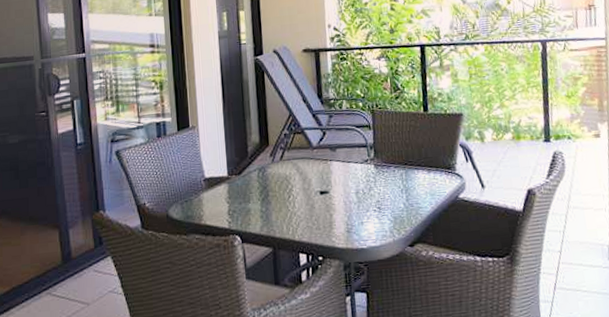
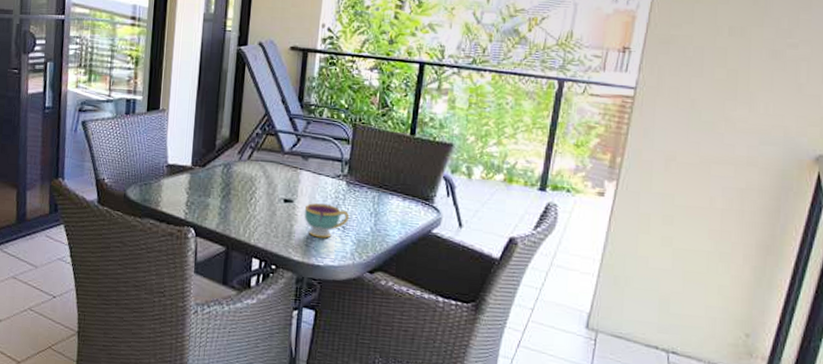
teacup: none [340,189,383,222] -> present [304,203,350,238]

